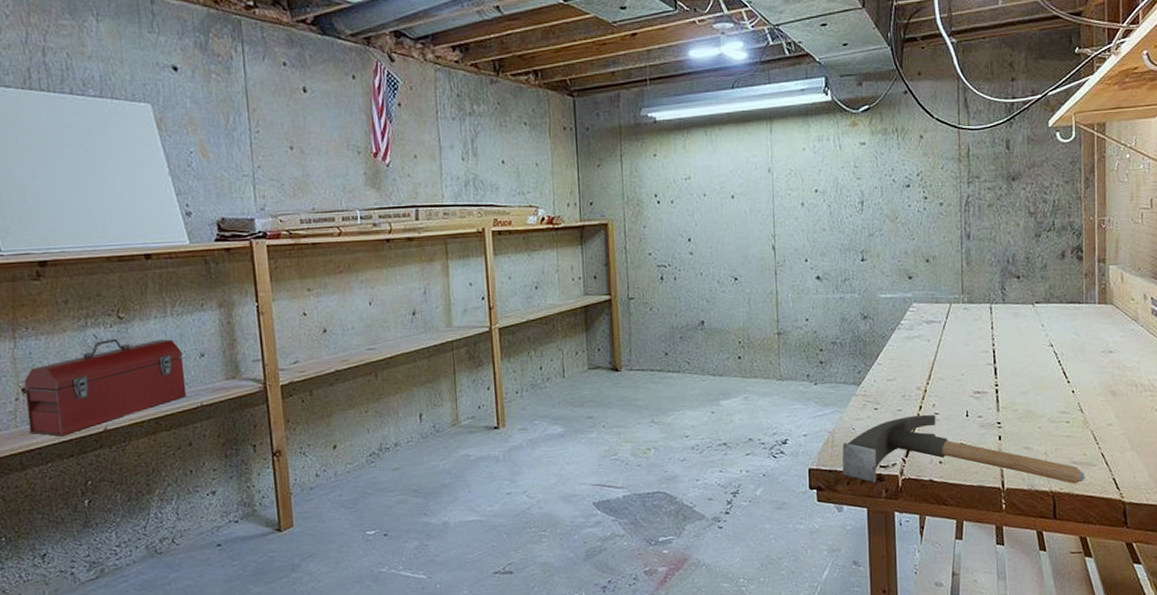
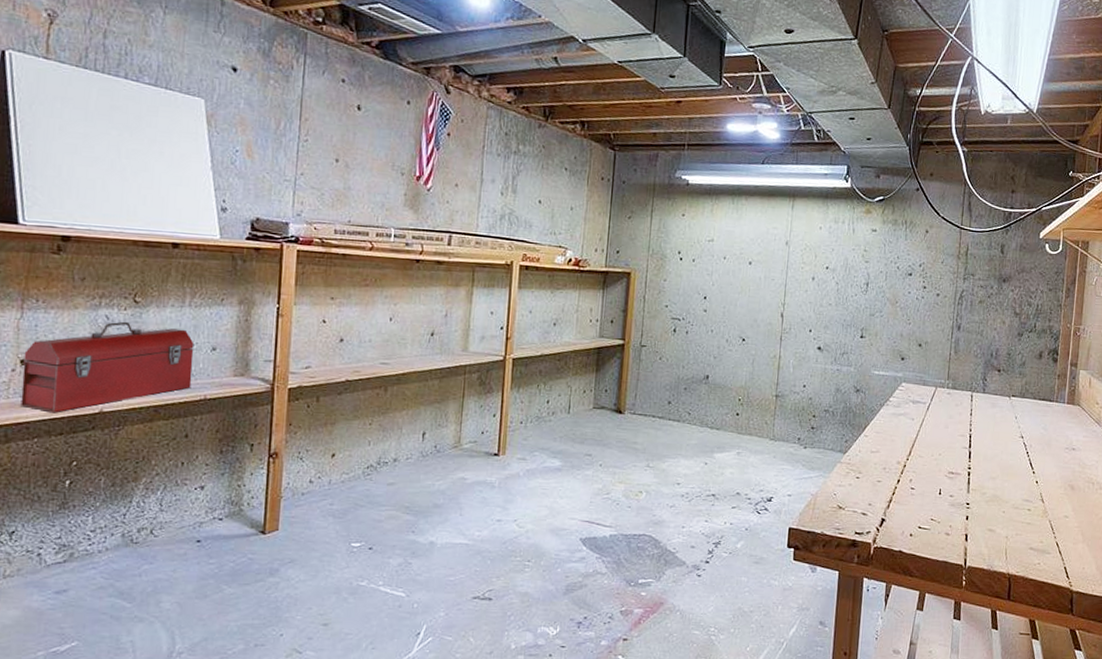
hatchet: present [842,414,1085,484] -> none [819,487,1039,569]

